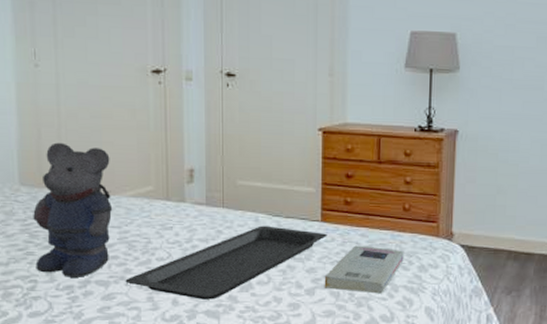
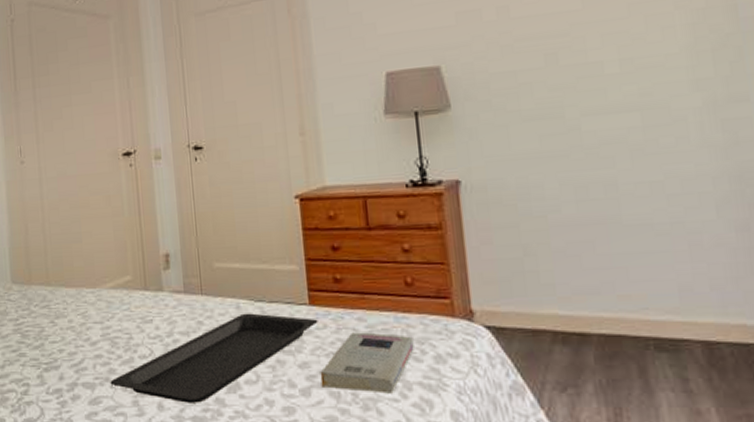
bear: present [33,142,113,277] -> none [24,236,95,380]

